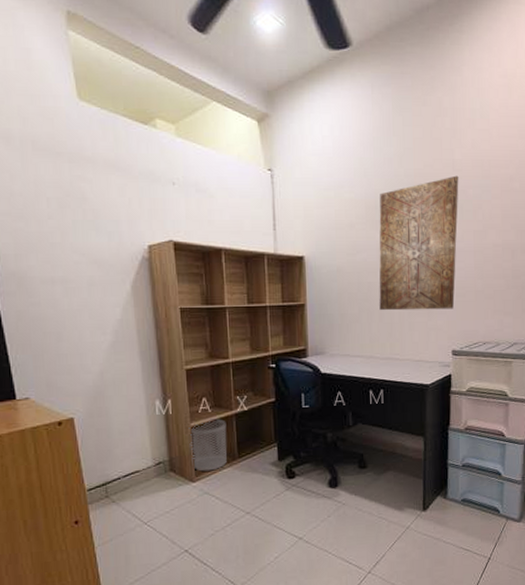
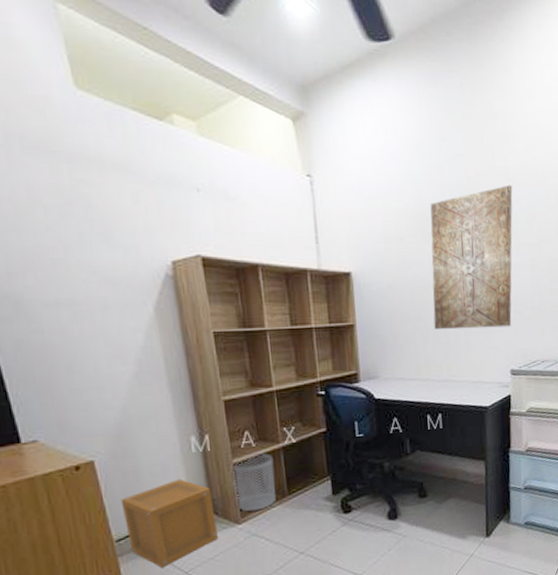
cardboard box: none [93,438,174,517] -> present [120,479,218,568]

